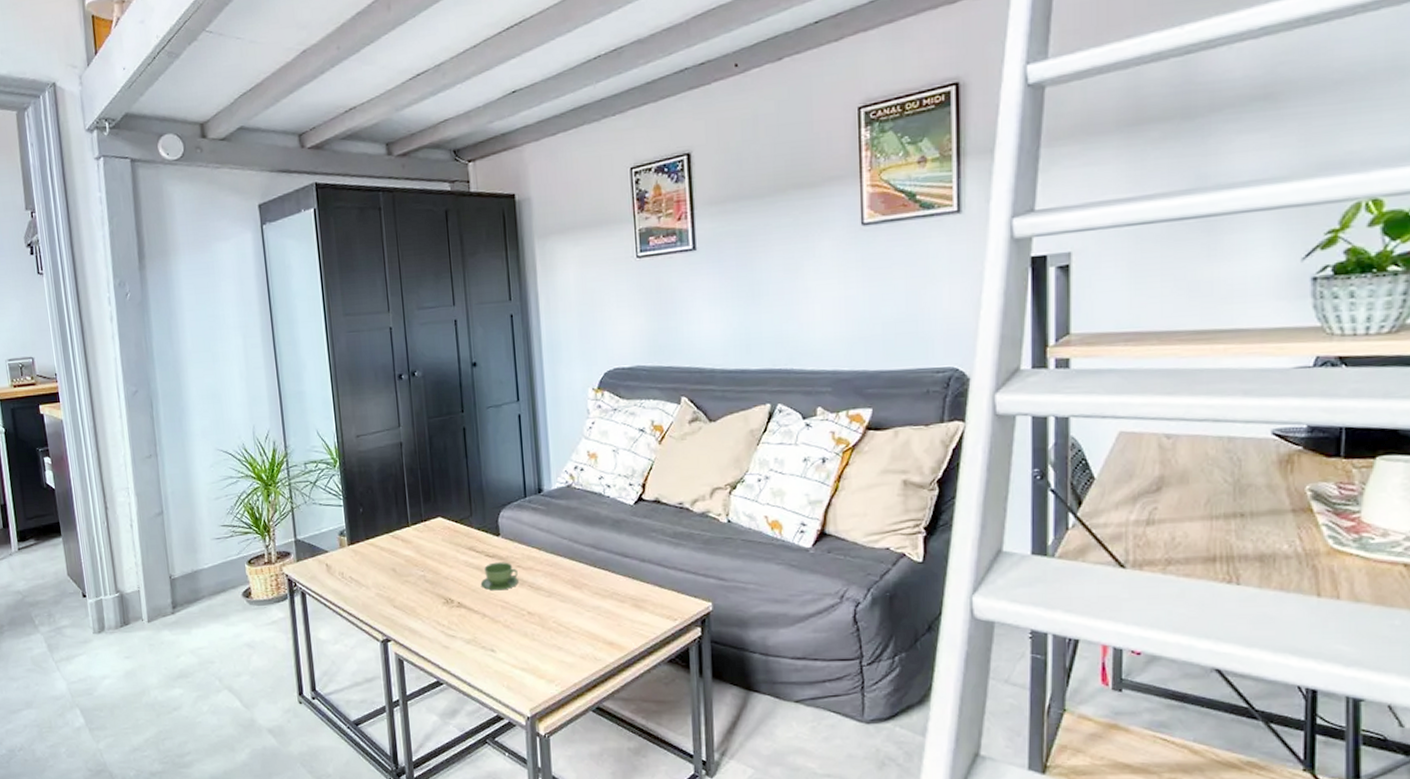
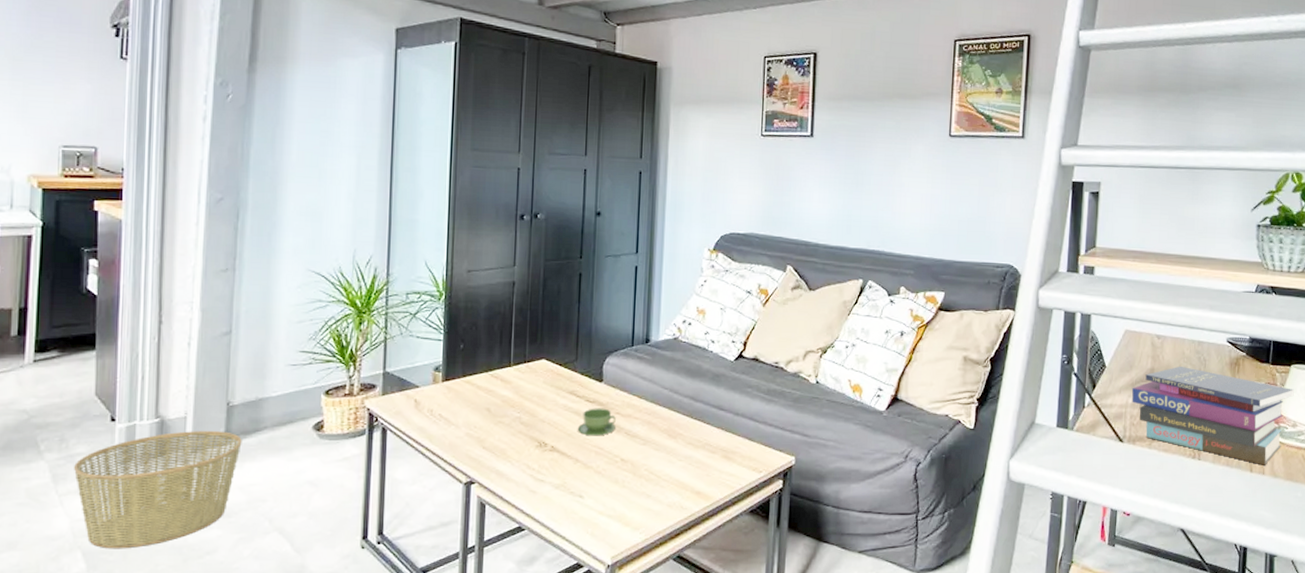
basket: none [61,602,187,707] -> present [73,431,242,549]
books: none [1134,470,1383,588] -> present [1132,366,1294,465]

